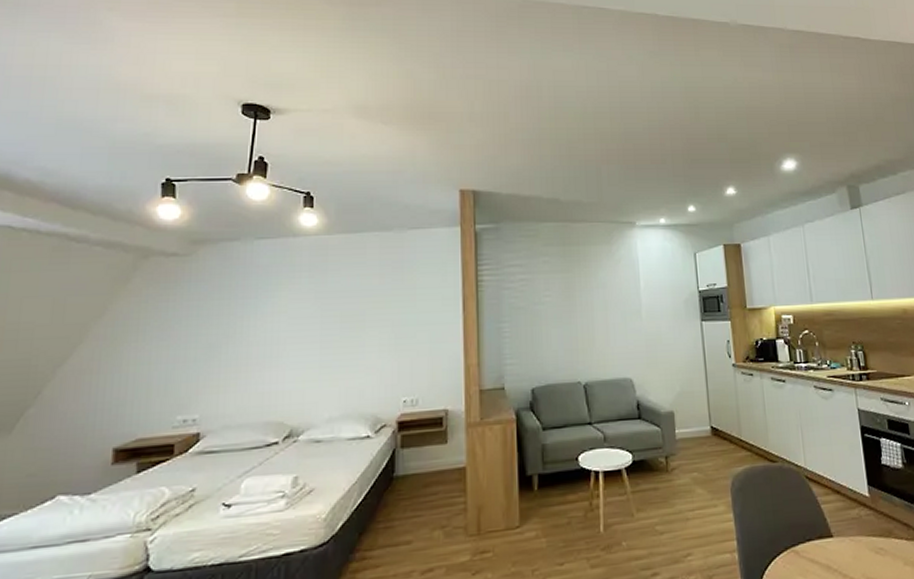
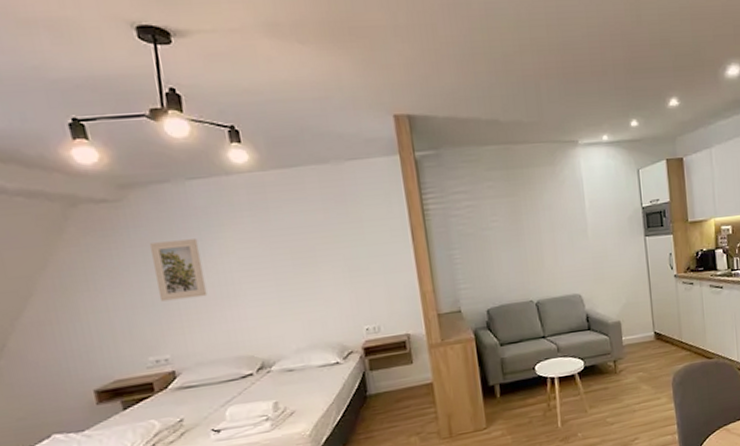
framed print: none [203,296,253,357] -> present [149,239,208,302]

